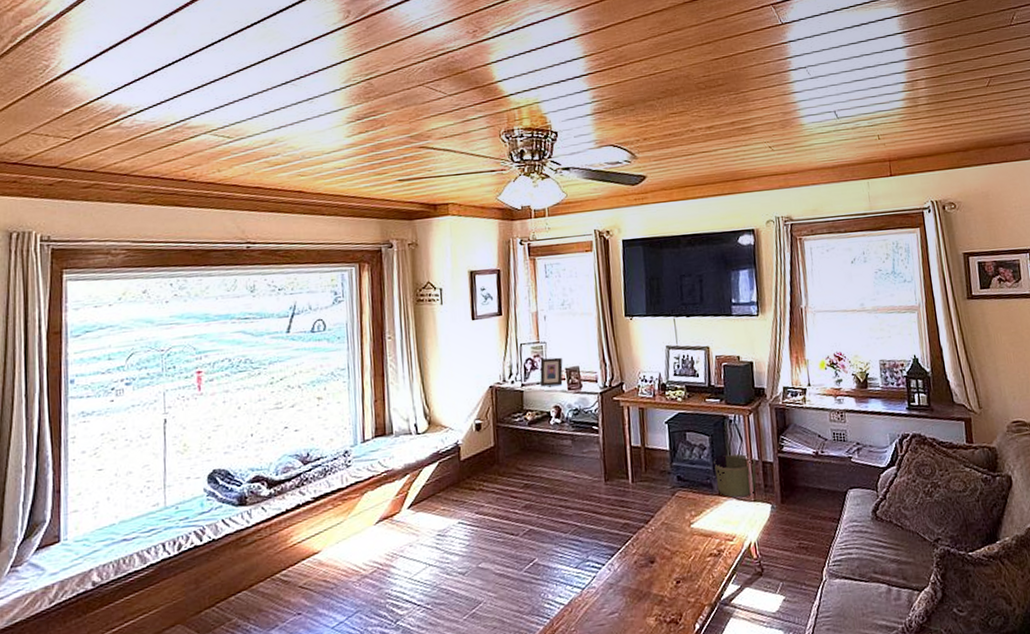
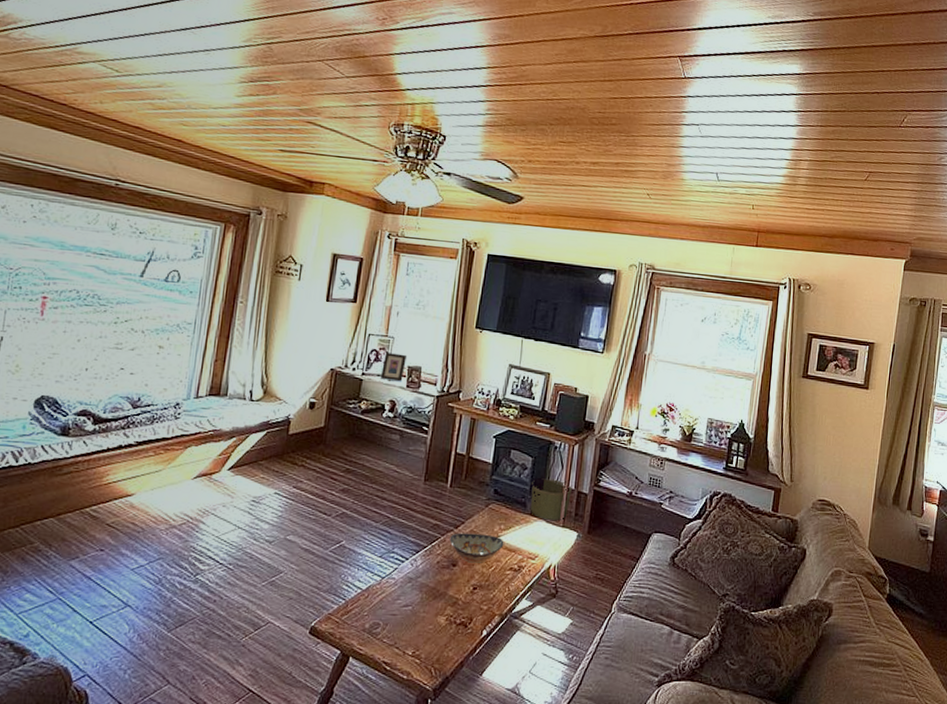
decorative bowl: none [642,523,699,557] -> present [449,532,504,563]

